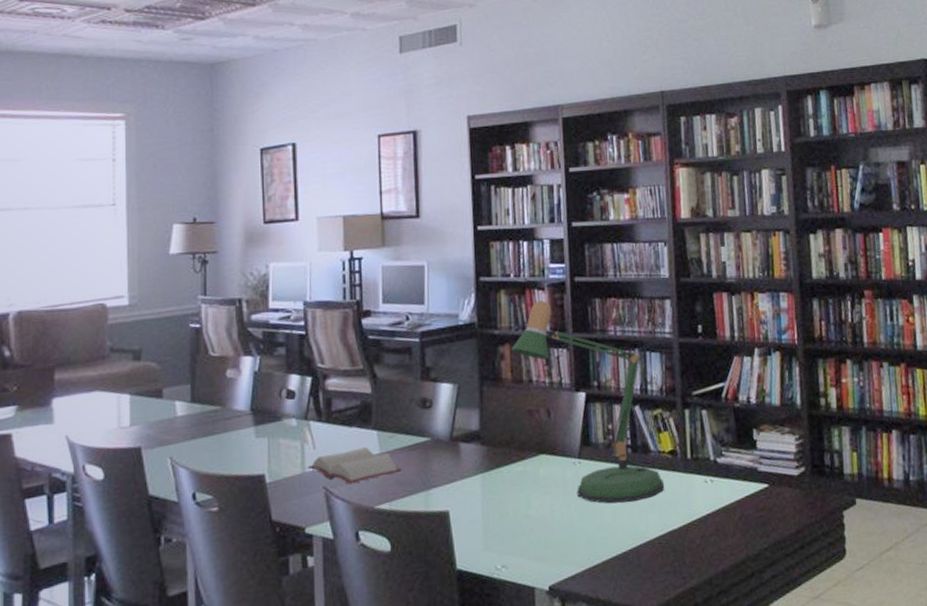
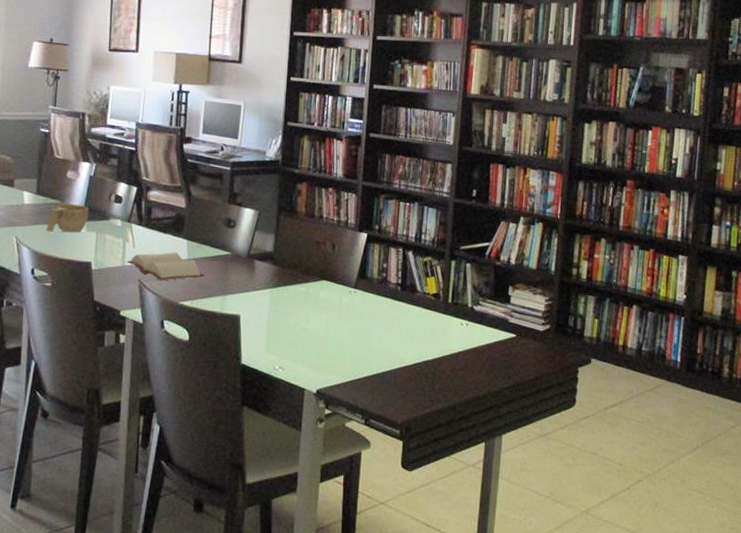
cup: none [206,407,256,446] -> present [46,203,89,233]
desk lamp: present [510,300,664,504] -> none [307,149,425,331]

